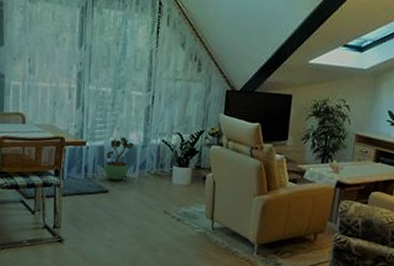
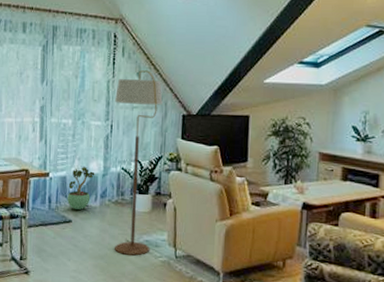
floor lamp: none [151,41,207,227] -> present [114,70,163,256]

